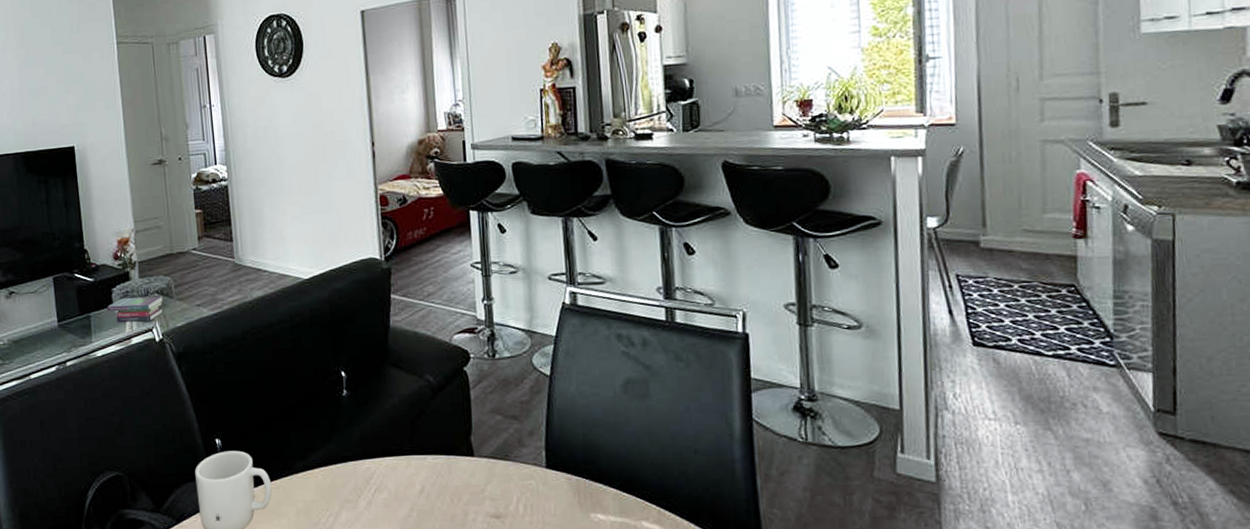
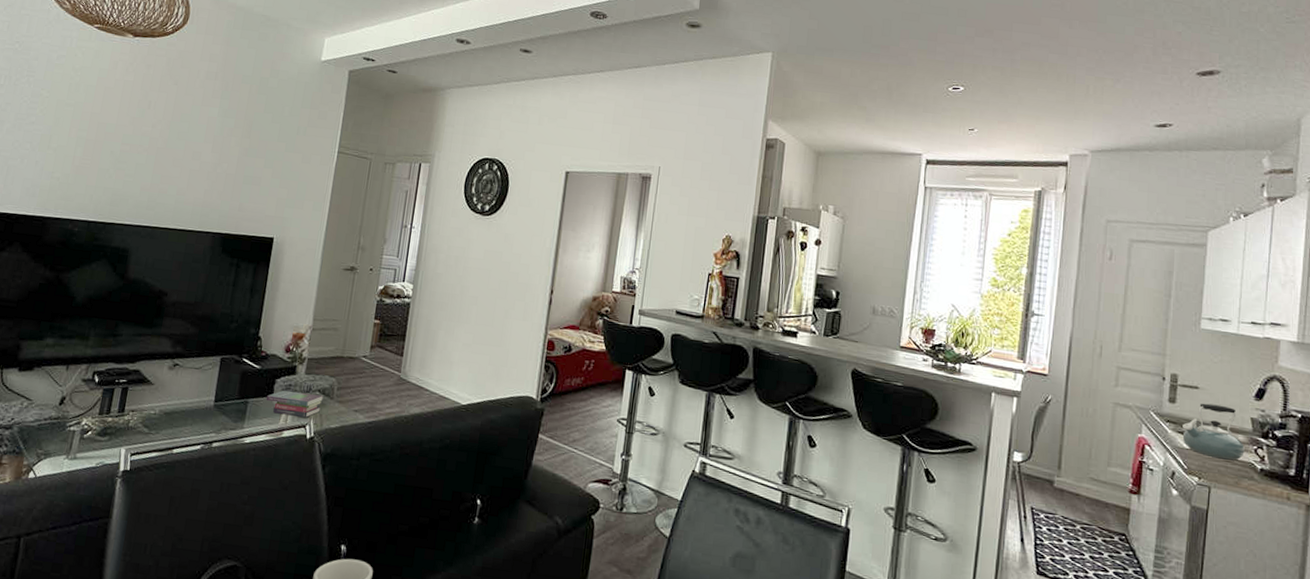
kettle: none [1131,117,1214,180] -> present [1182,403,1245,461]

